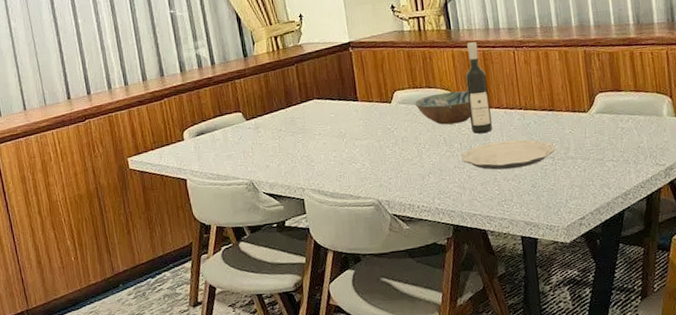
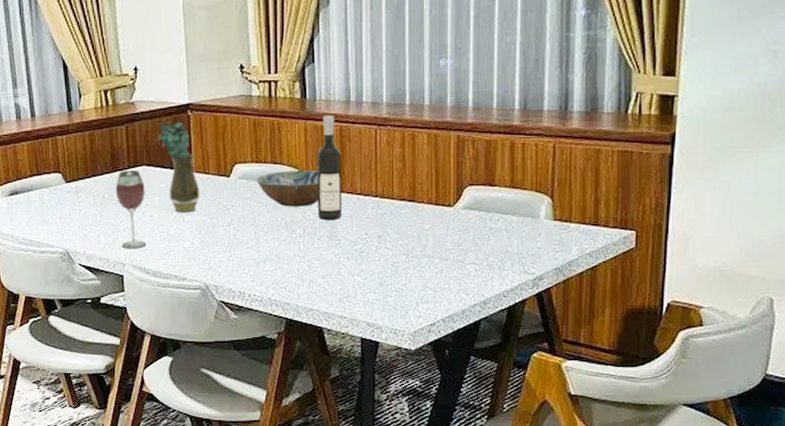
wineglass: none [290,104,323,174] -> present [115,170,147,248]
vase: none [325,57,367,139] -> present [158,119,200,213]
plate: present [460,139,556,170] -> none [302,231,411,263]

